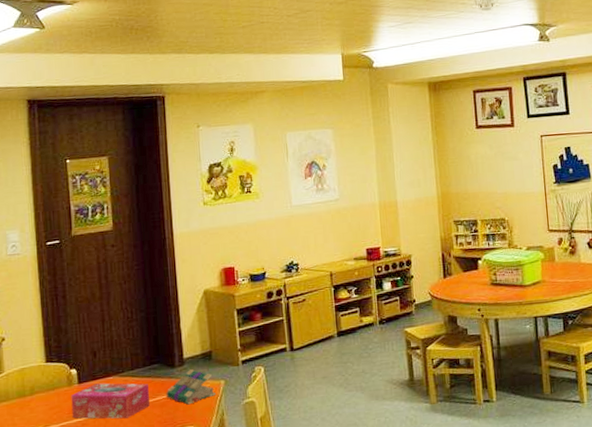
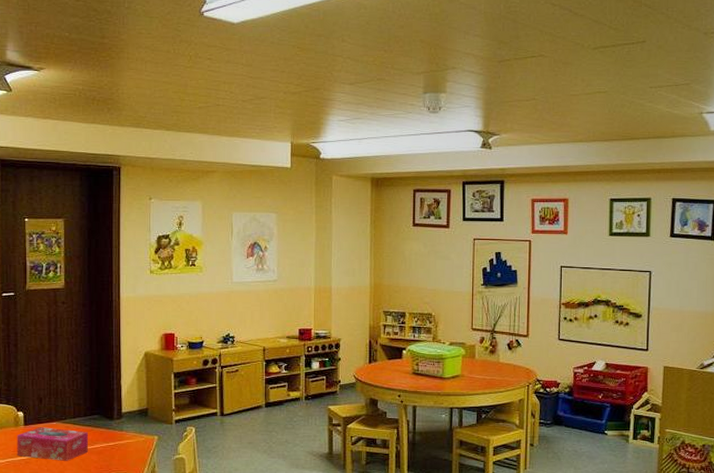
book: present [166,369,215,405] -> none [103,423,149,455]

